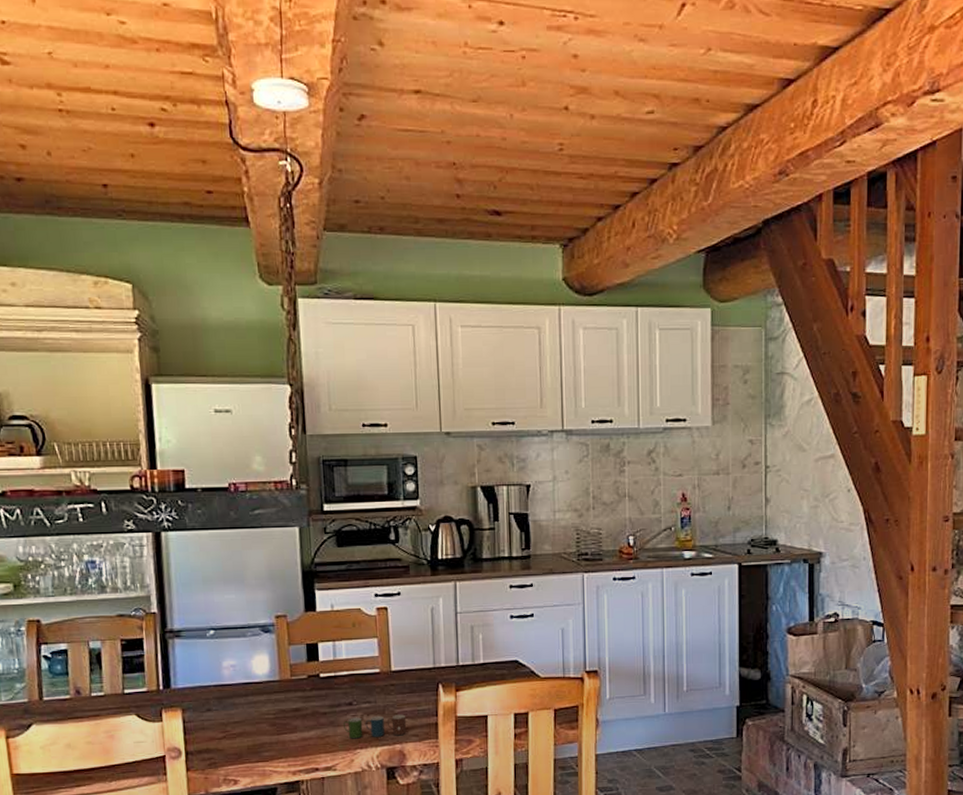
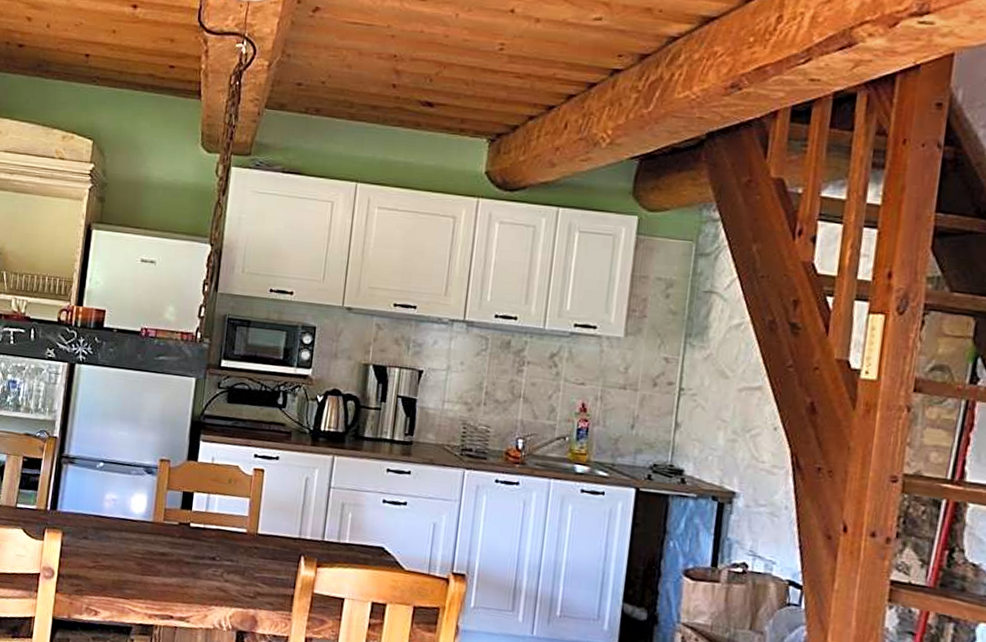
cup: present [343,714,407,739] -> none [203,572,264,601]

